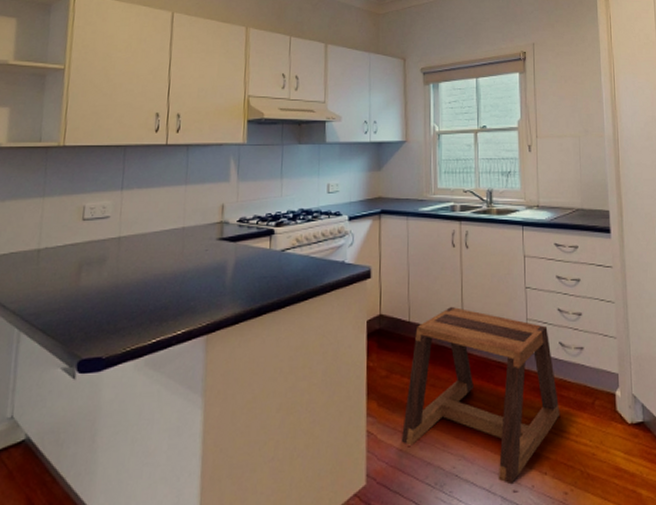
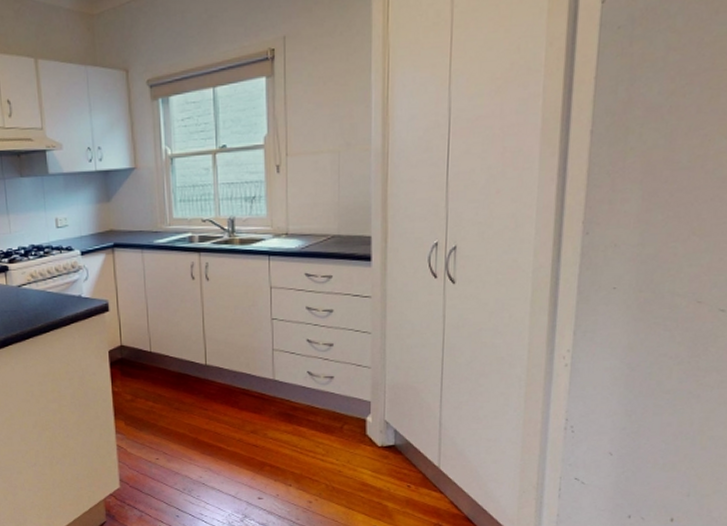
stool: present [401,306,561,485] -> none [149,337,307,493]

